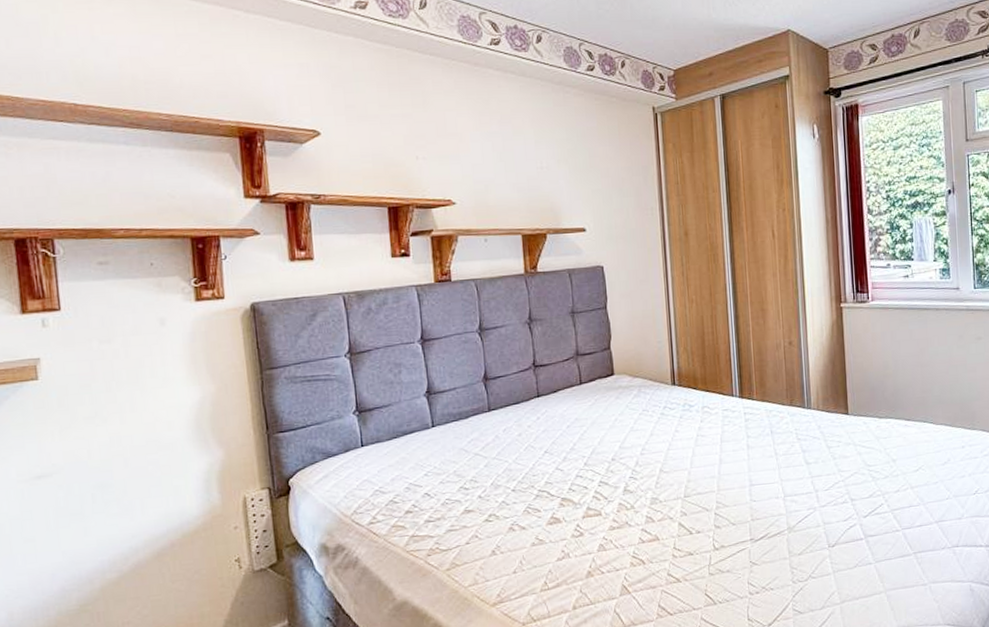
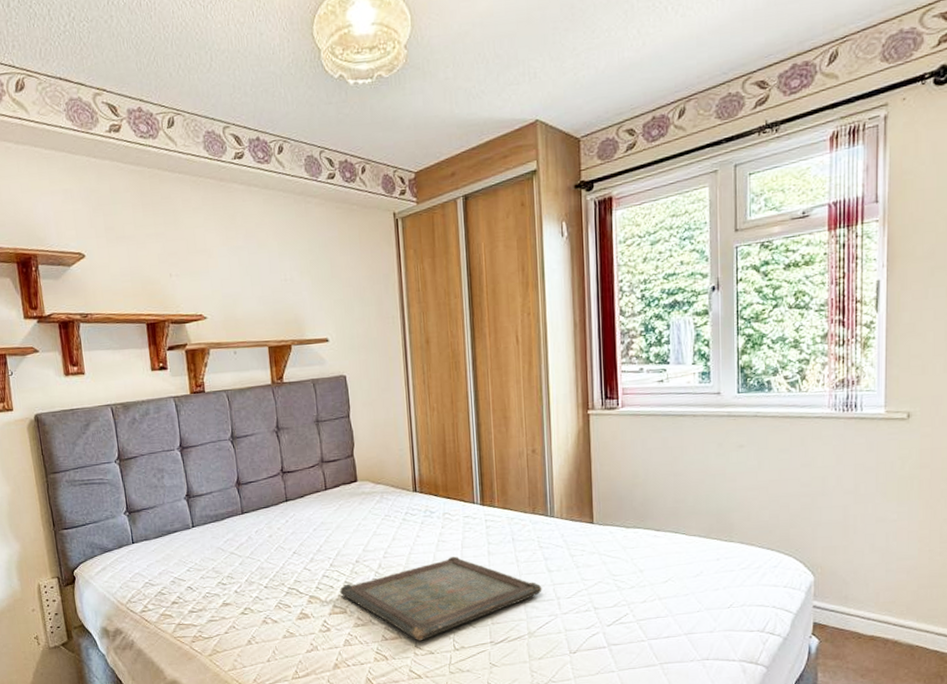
serving tray: none [594,451,801,542] -> present [340,556,542,641]

